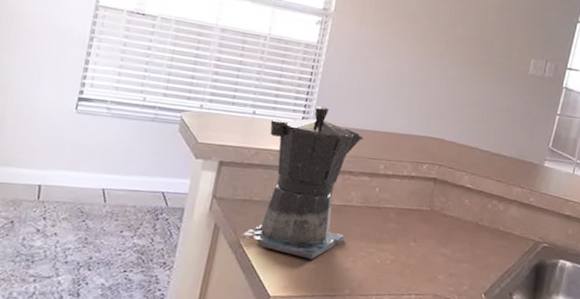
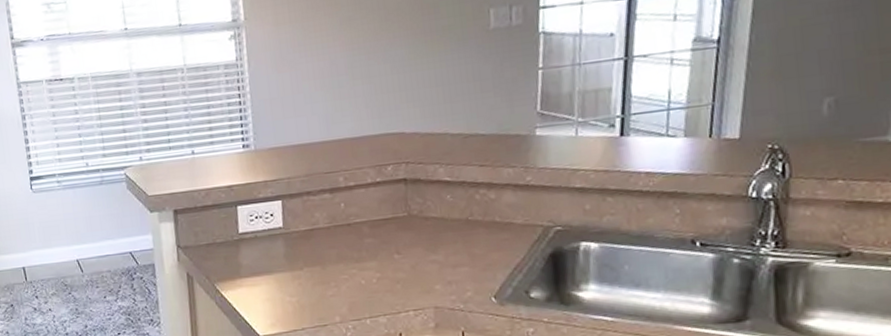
coffee maker: present [243,106,364,259] -> none [211,128,321,292]

